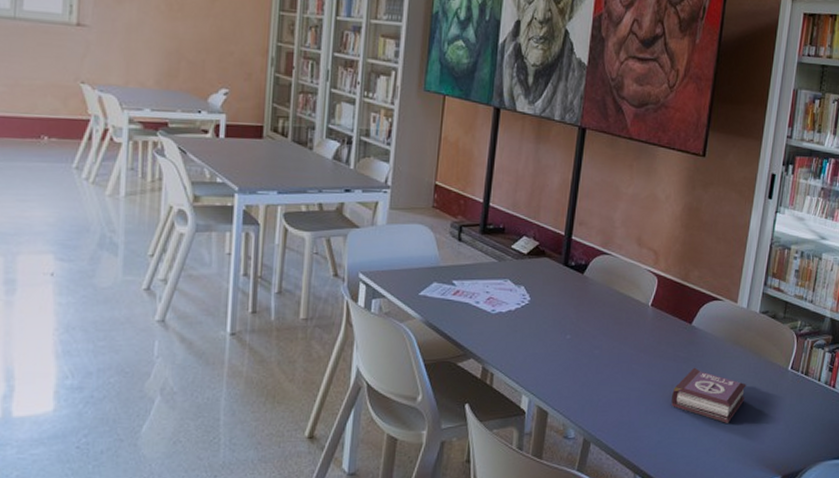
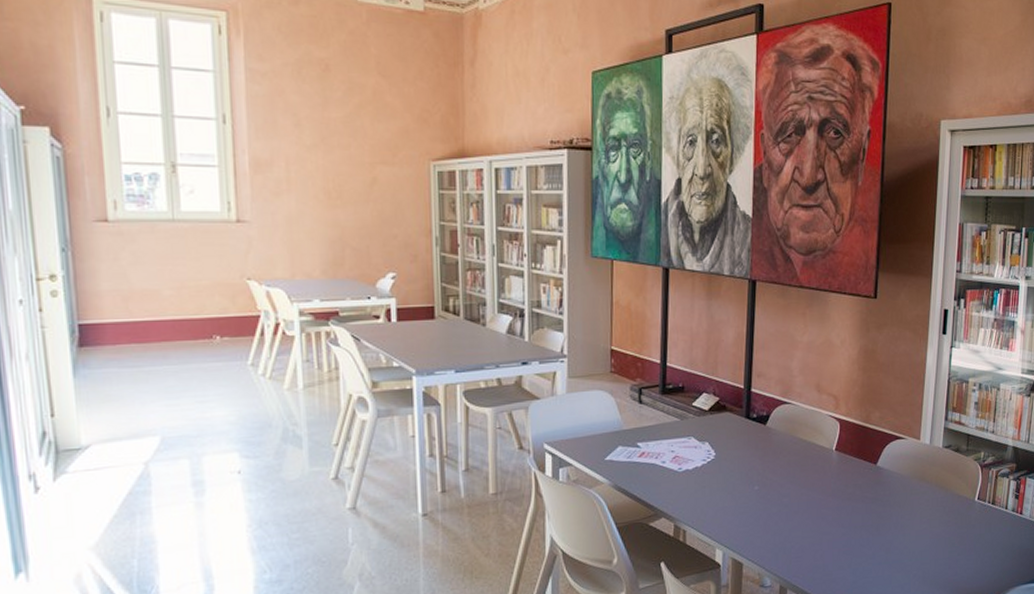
book: present [671,367,746,423] -> none [863,506,935,558]

